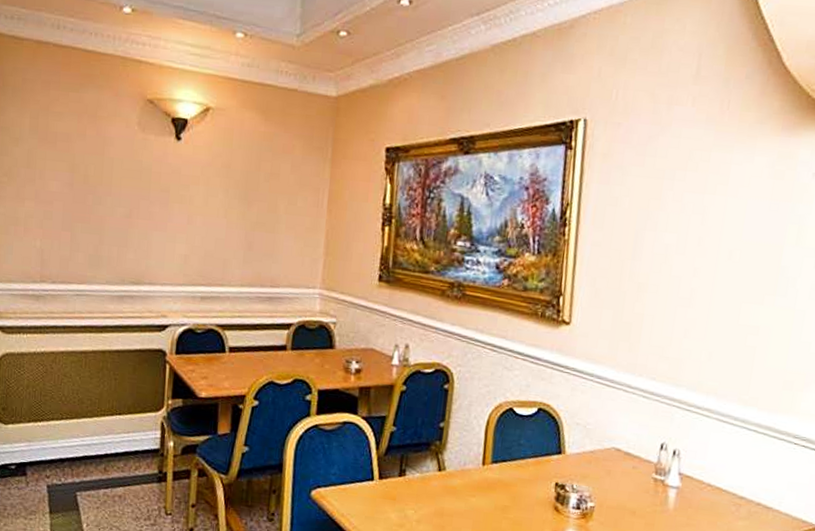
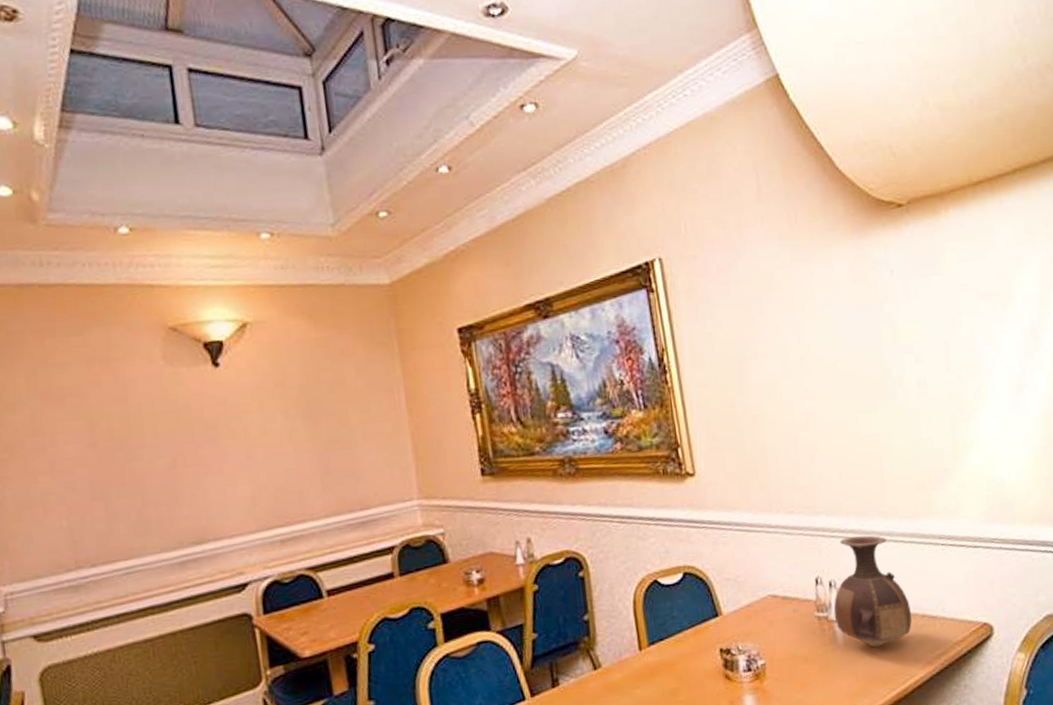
vase: none [670,414,748,521] -> present [833,535,912,648]

